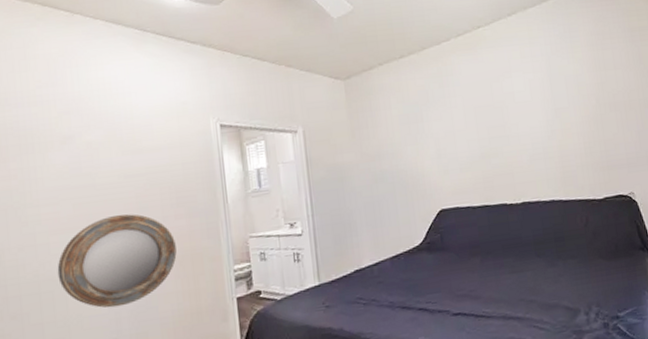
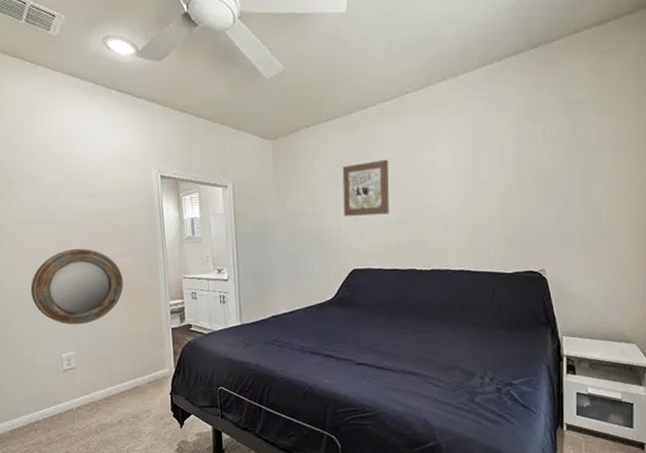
wall art: none [420,92,473,154] -> present [342,159,389,216]

